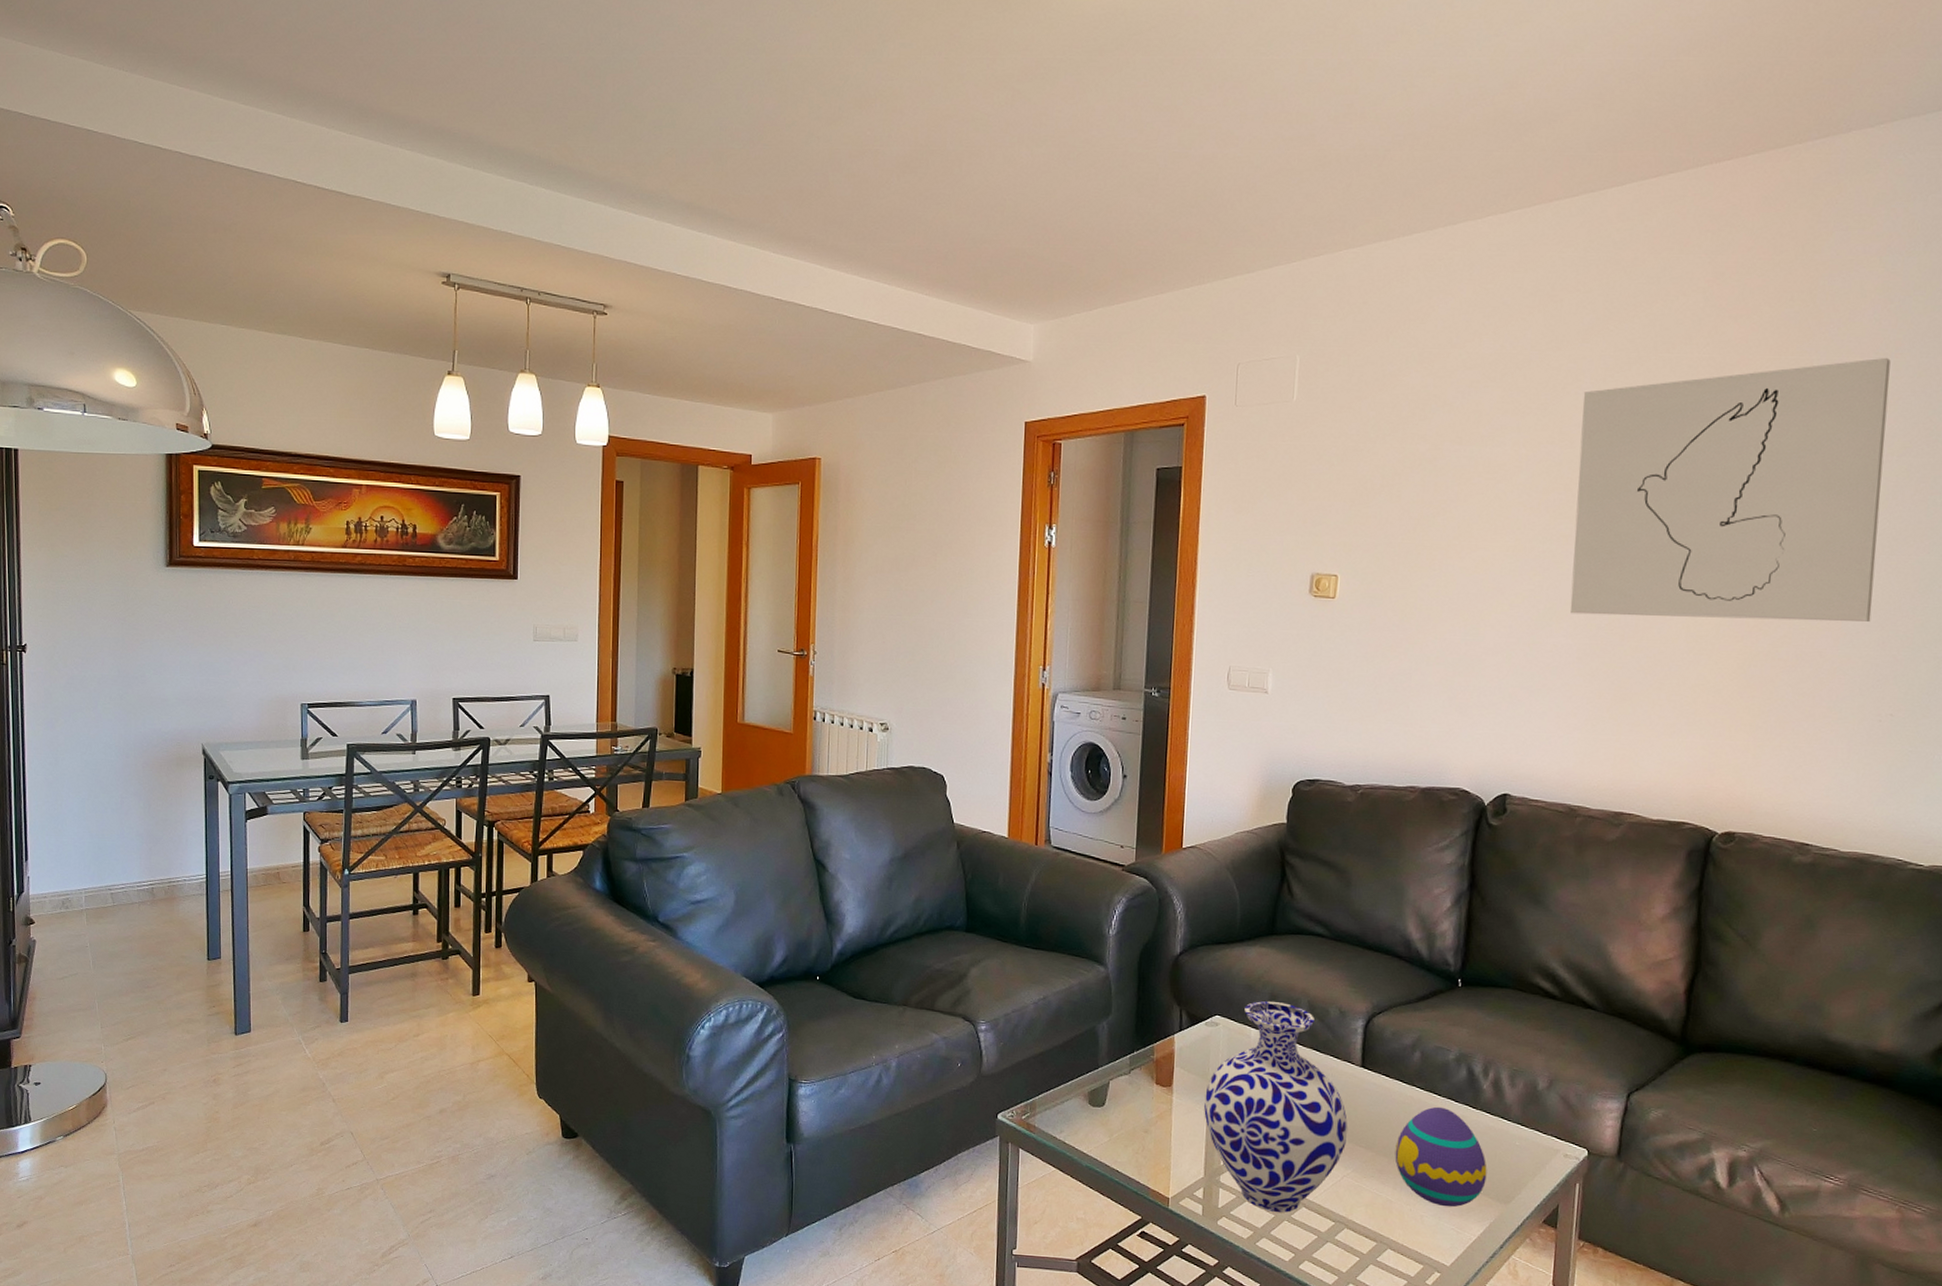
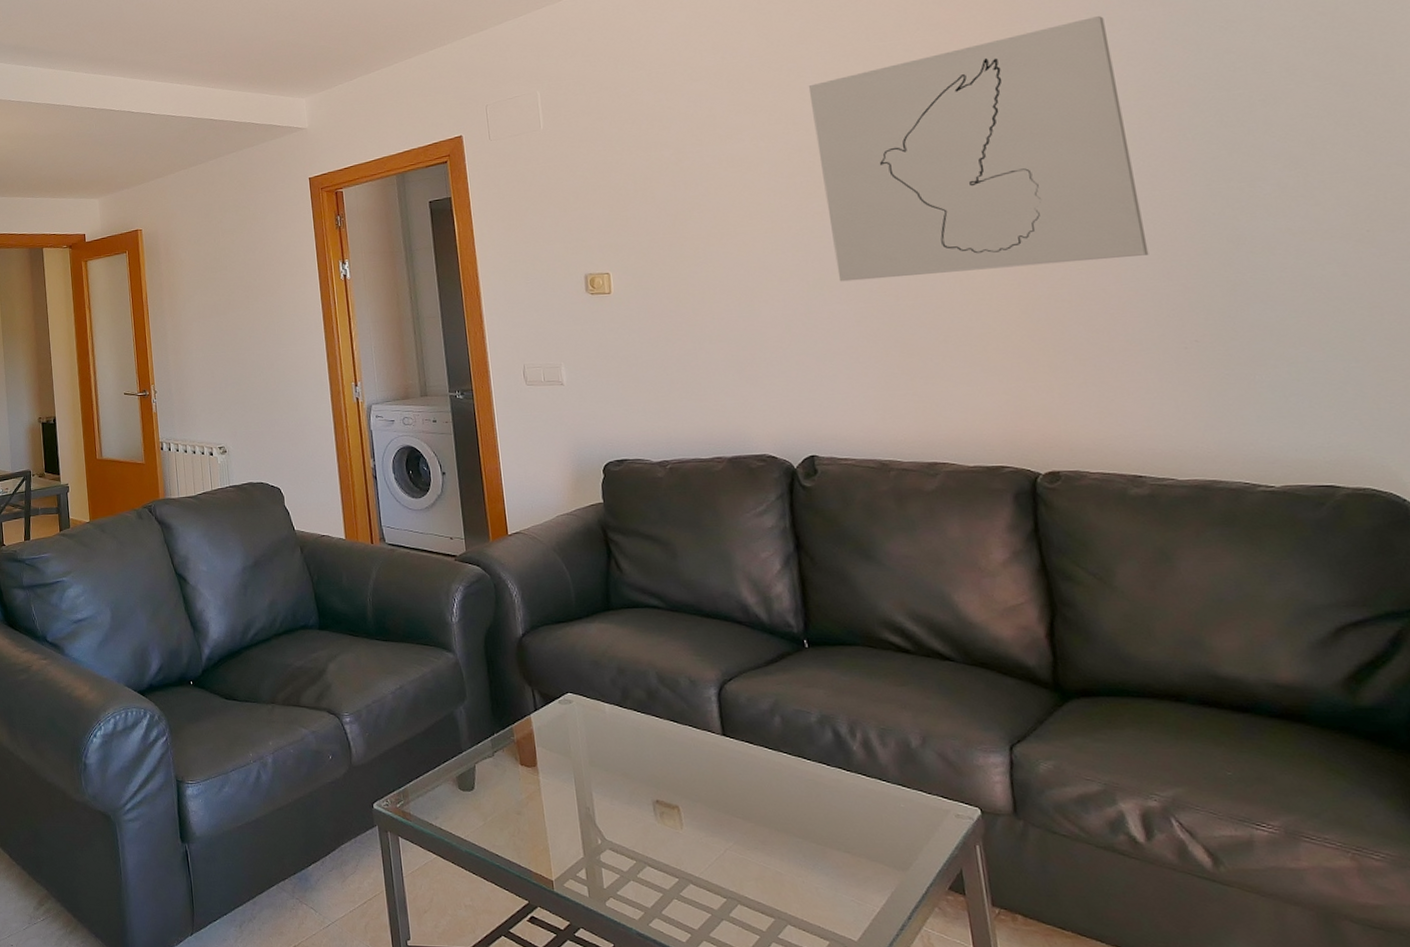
vase: present [1204,1001,1348,1213] -> none [570,676,722,890]
decorative egg: present [1395,1106,1487,1207] -> none [773,771,878,877]

